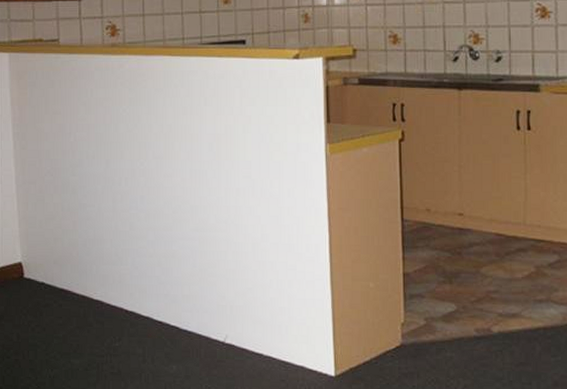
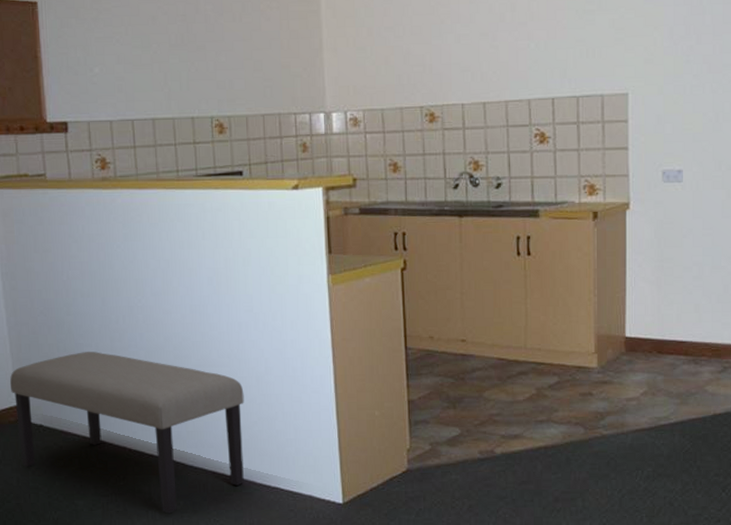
bench: none [15,212,240,378] -> present [9,352,244,514]

